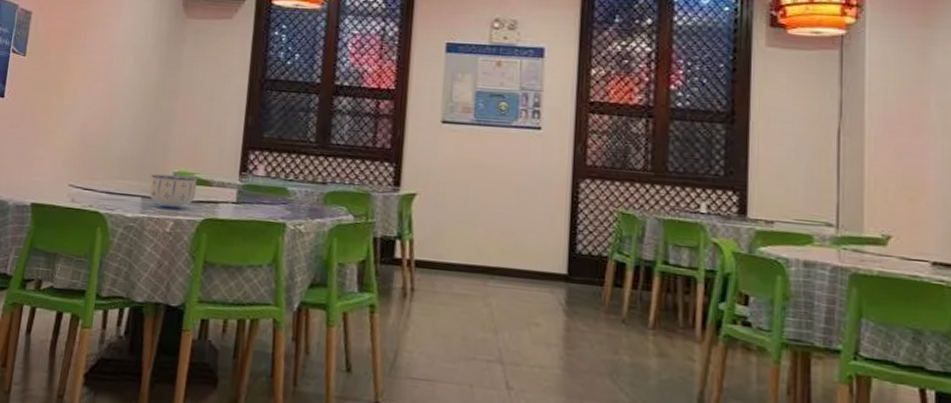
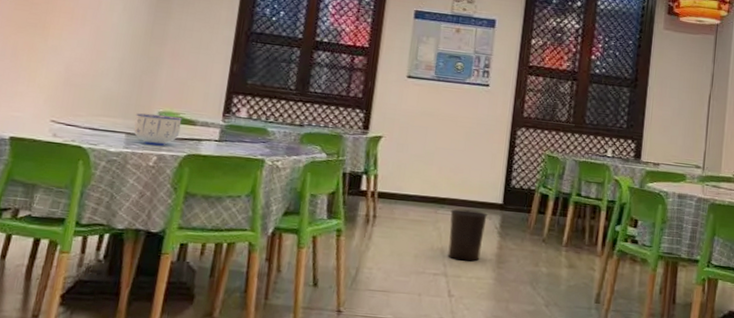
waste bin: none [502,280,549,347] -> present [448,209,487,262]

